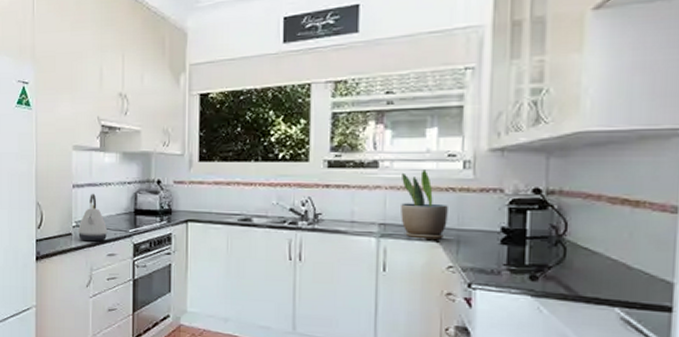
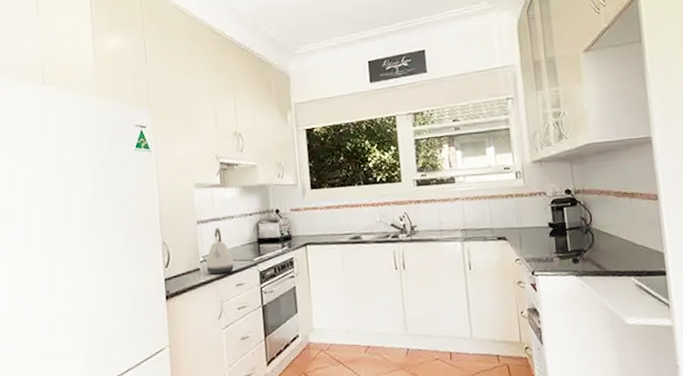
potted plant: present [401,170,448,240] -> none [473,181,511,240]

